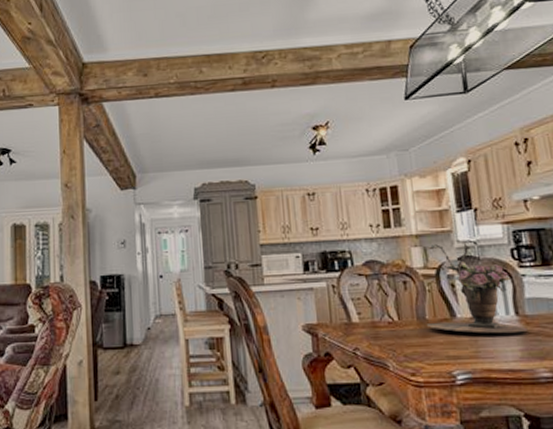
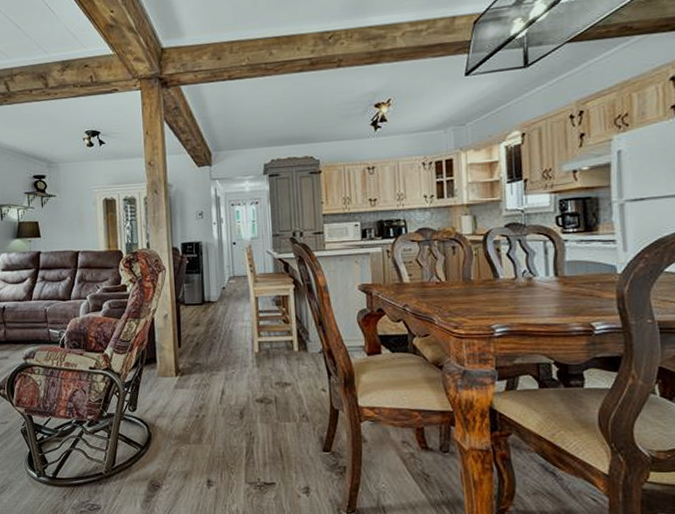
flower arrangement: present [426,241,528,334] -> none [471,210,565,293]

